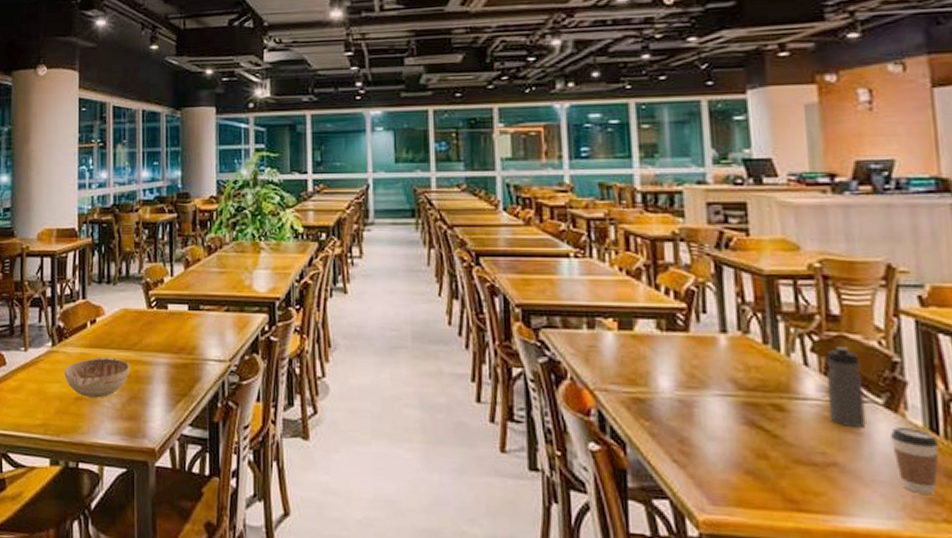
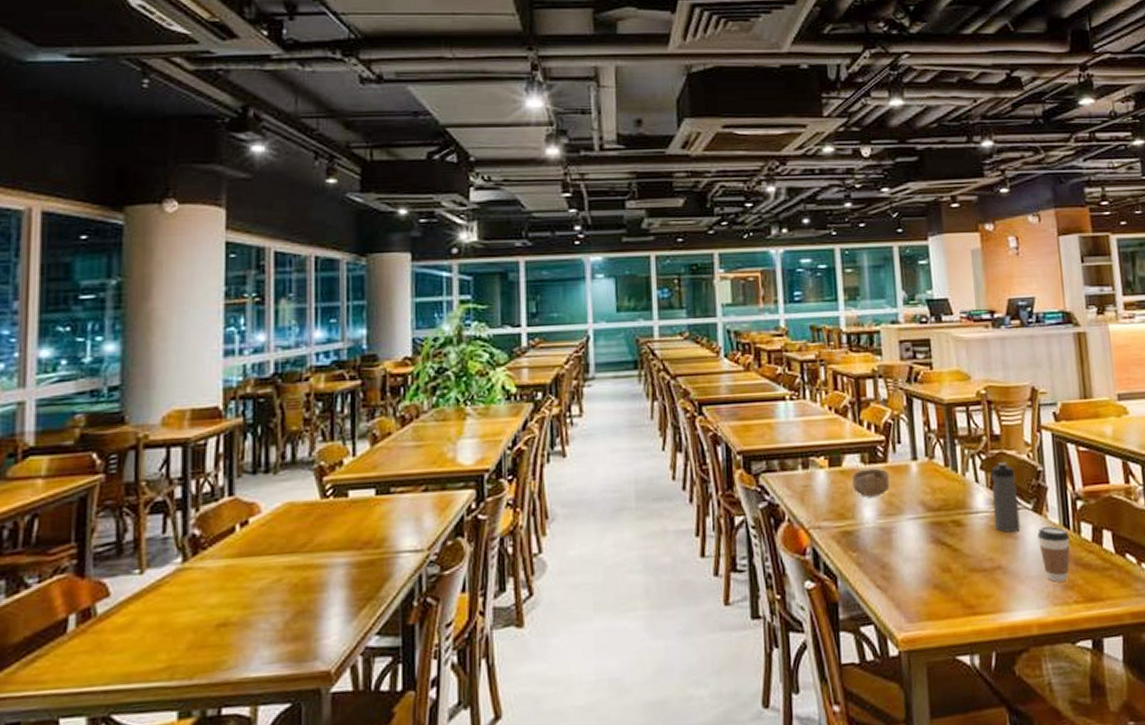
decorative bowl: present [64,357,130,398] -> none [201,565,296,622]
bowl: none [645,336,692,367] -> present [852,468,890,498]

